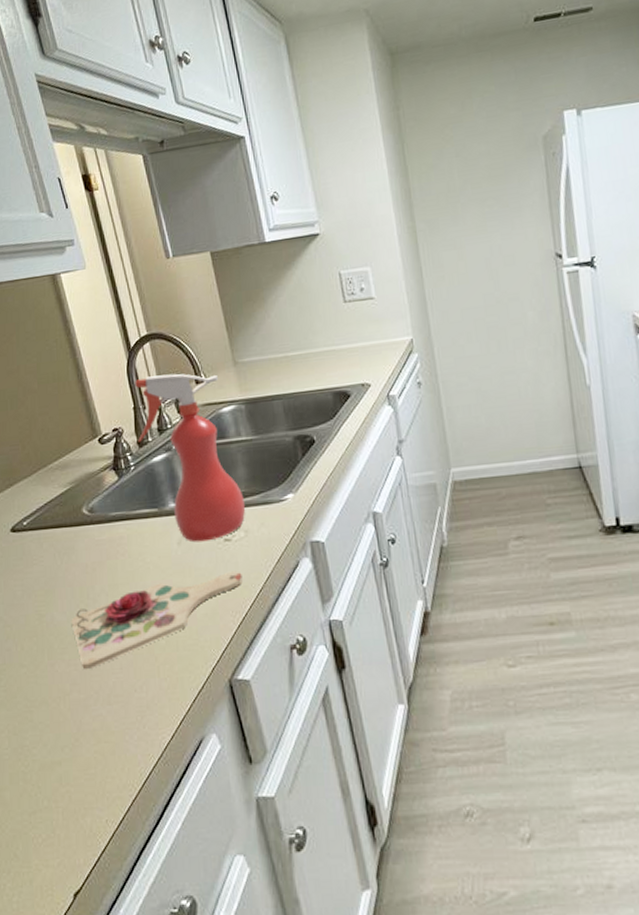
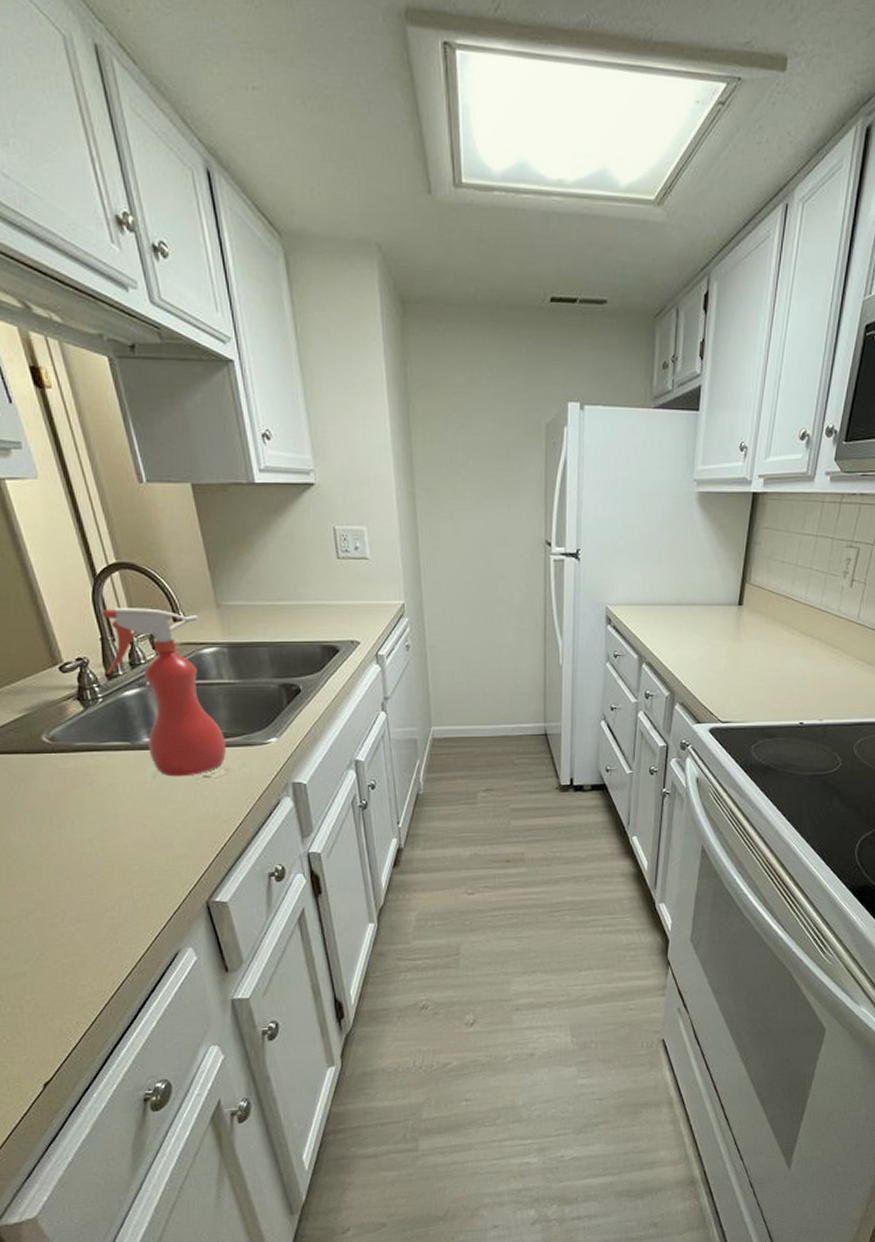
cutting board: present [71,571,243,670] -> none [32,805,222,891]

